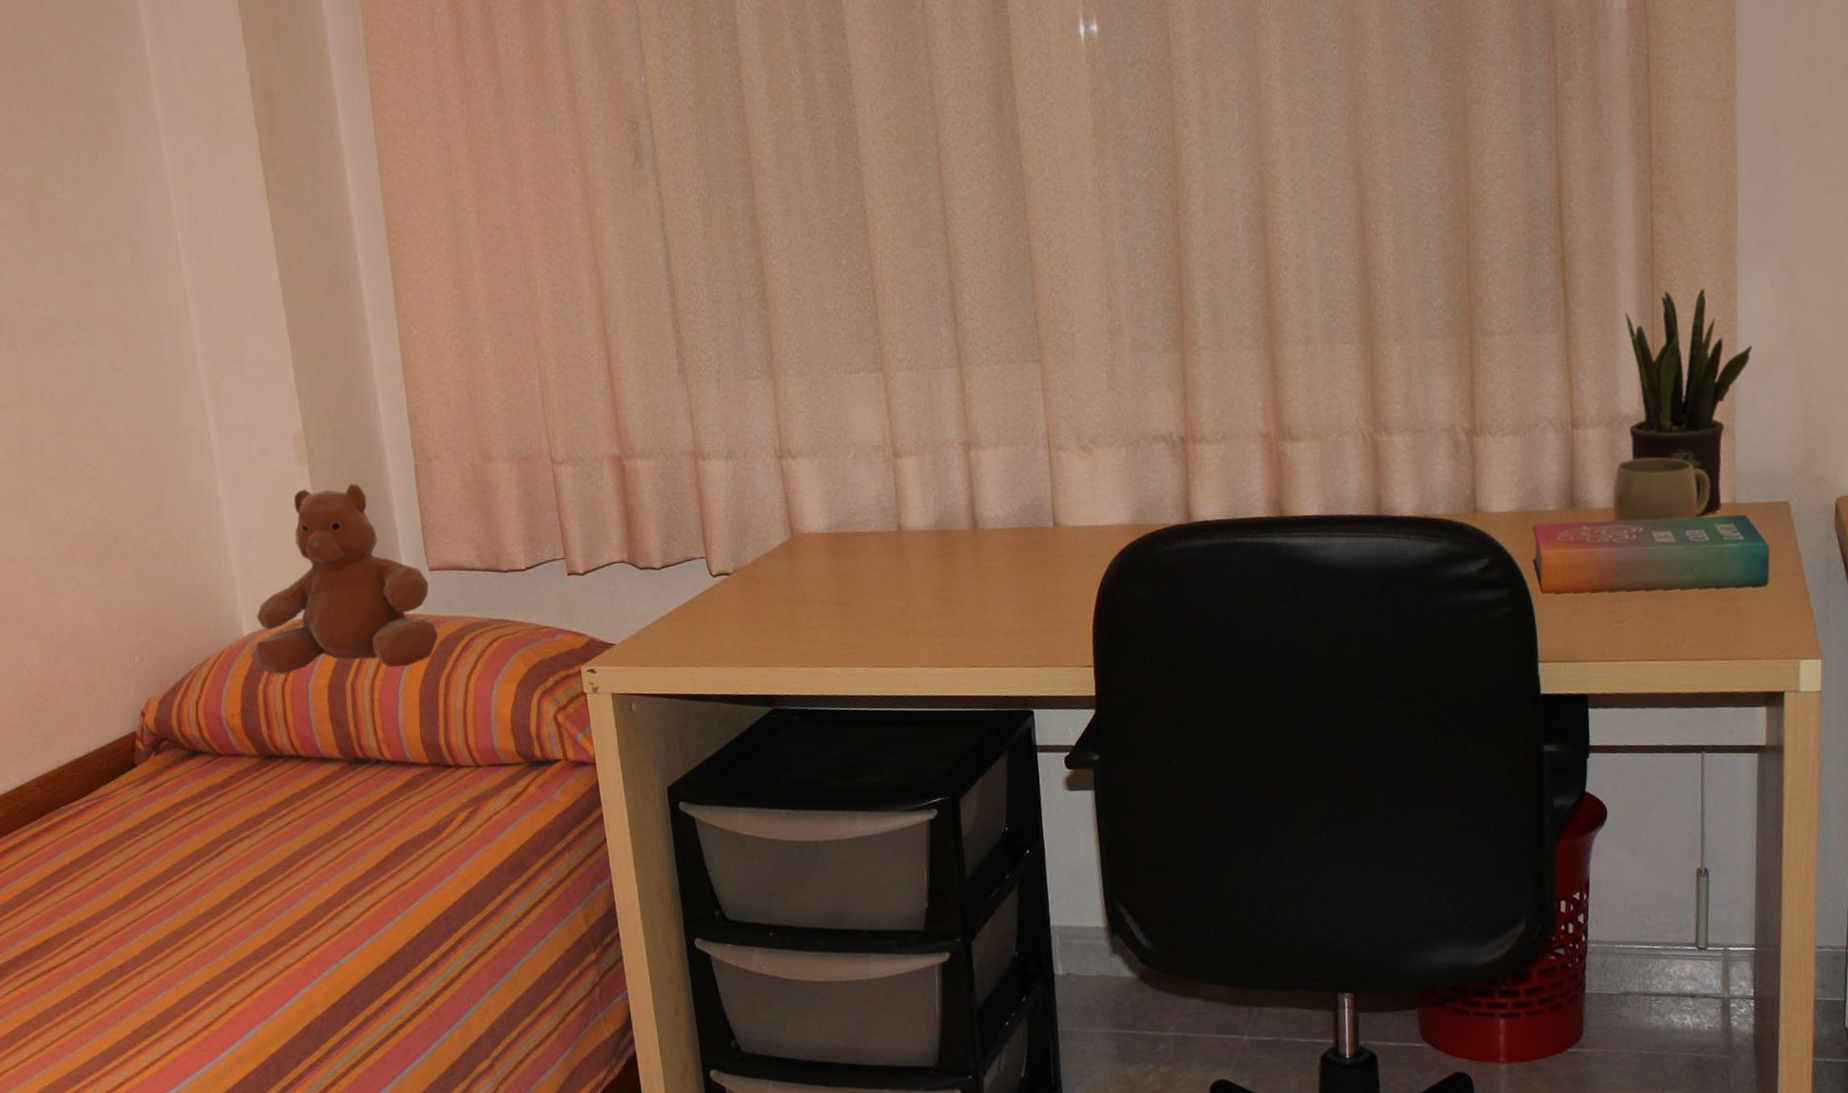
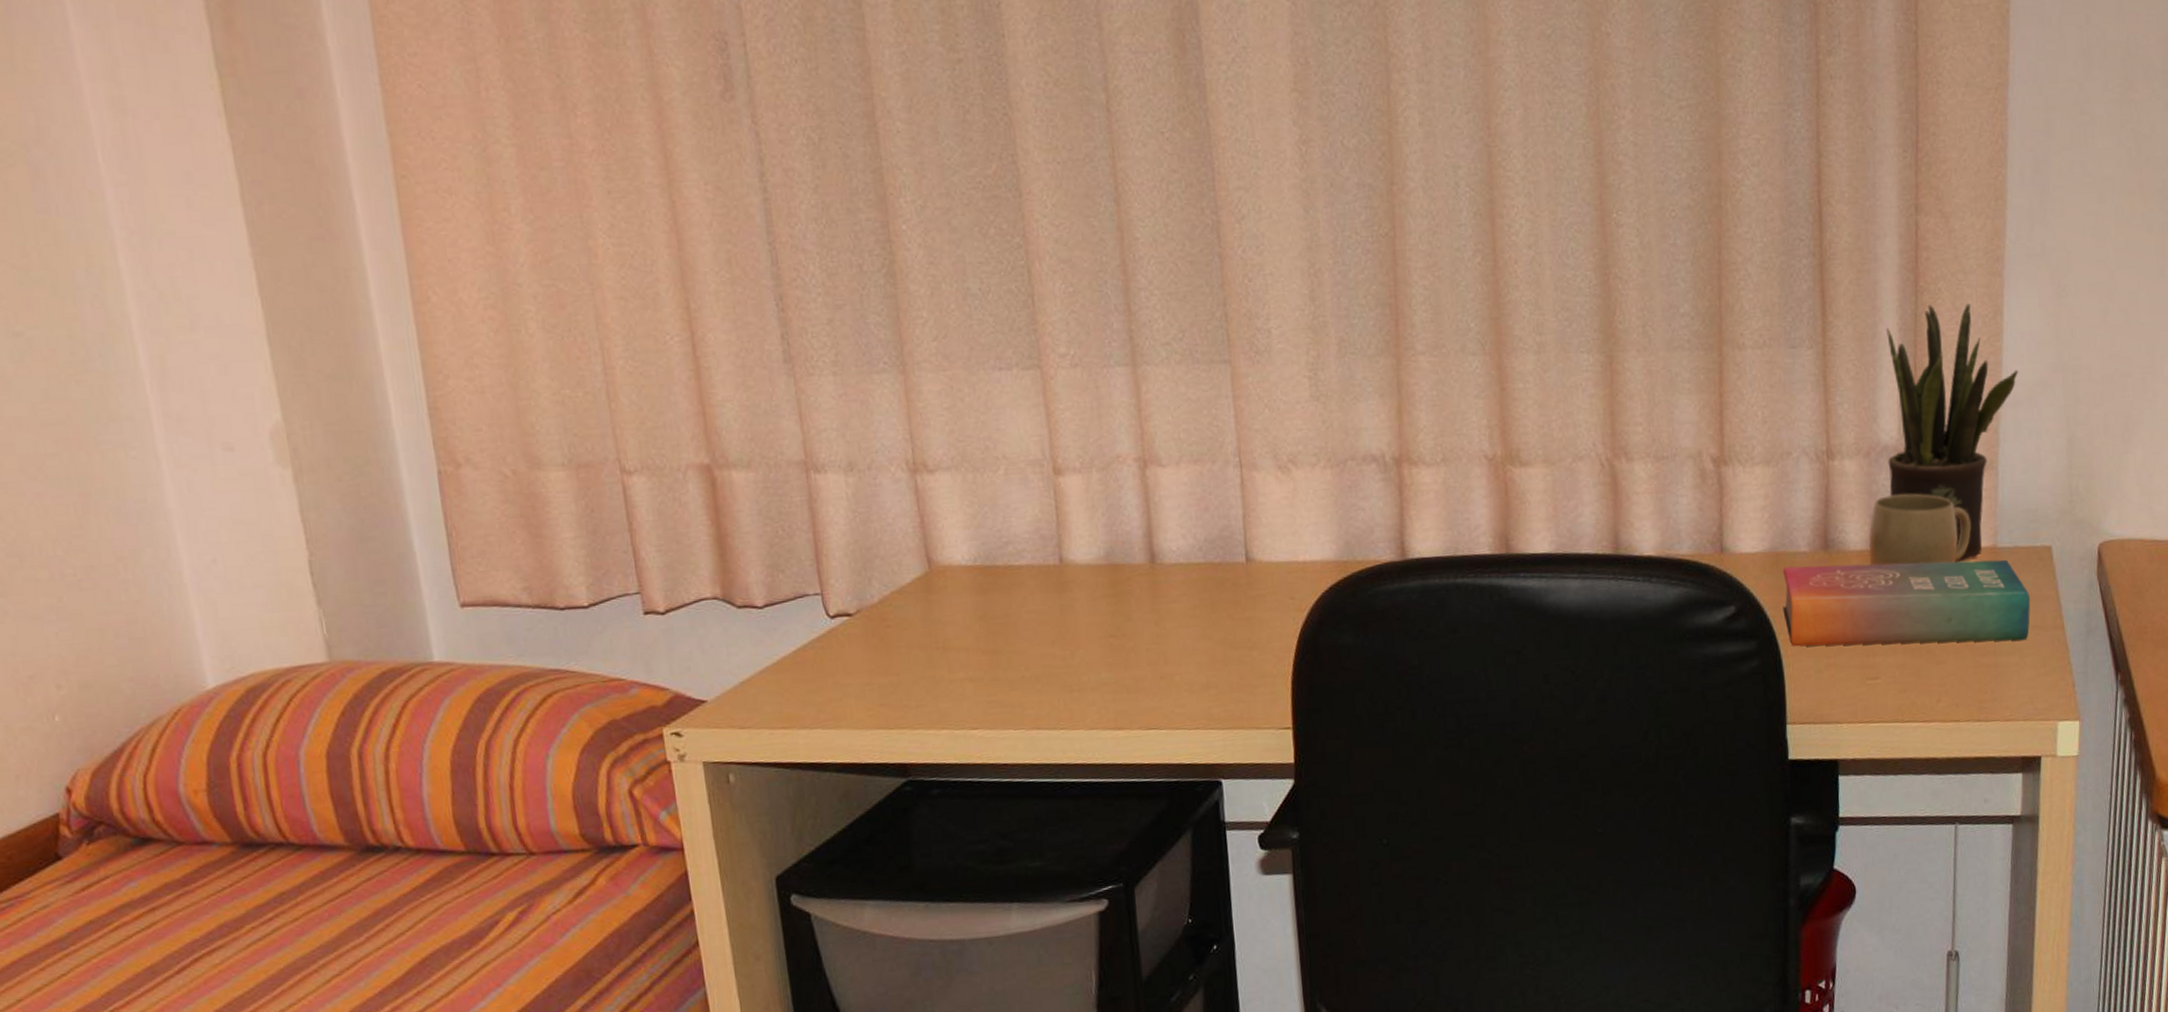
teddy bear: present [250,483,439,675] -> none [217,492,475,739]

